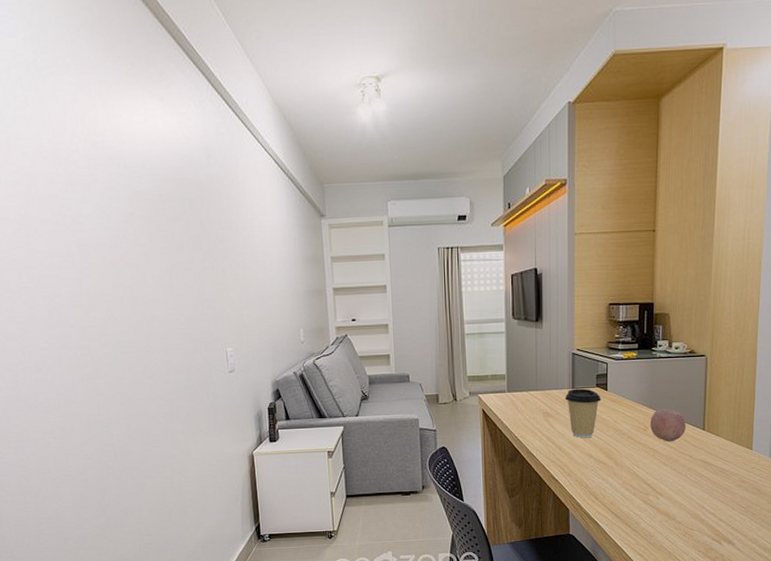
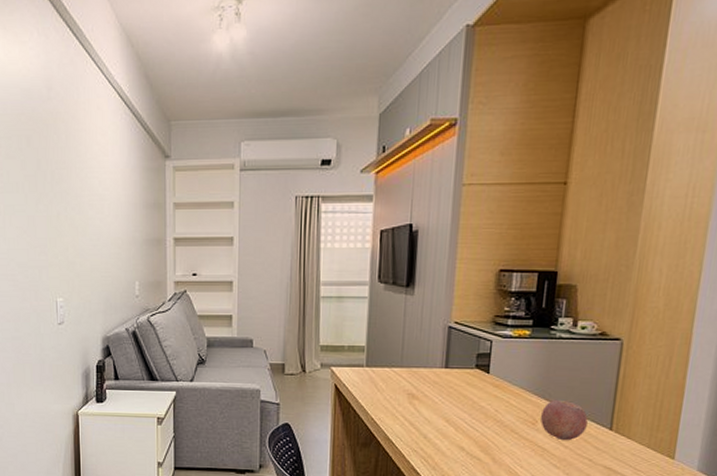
coffee cup: present [564,388,601,438] -> none [434,368,481,428]

